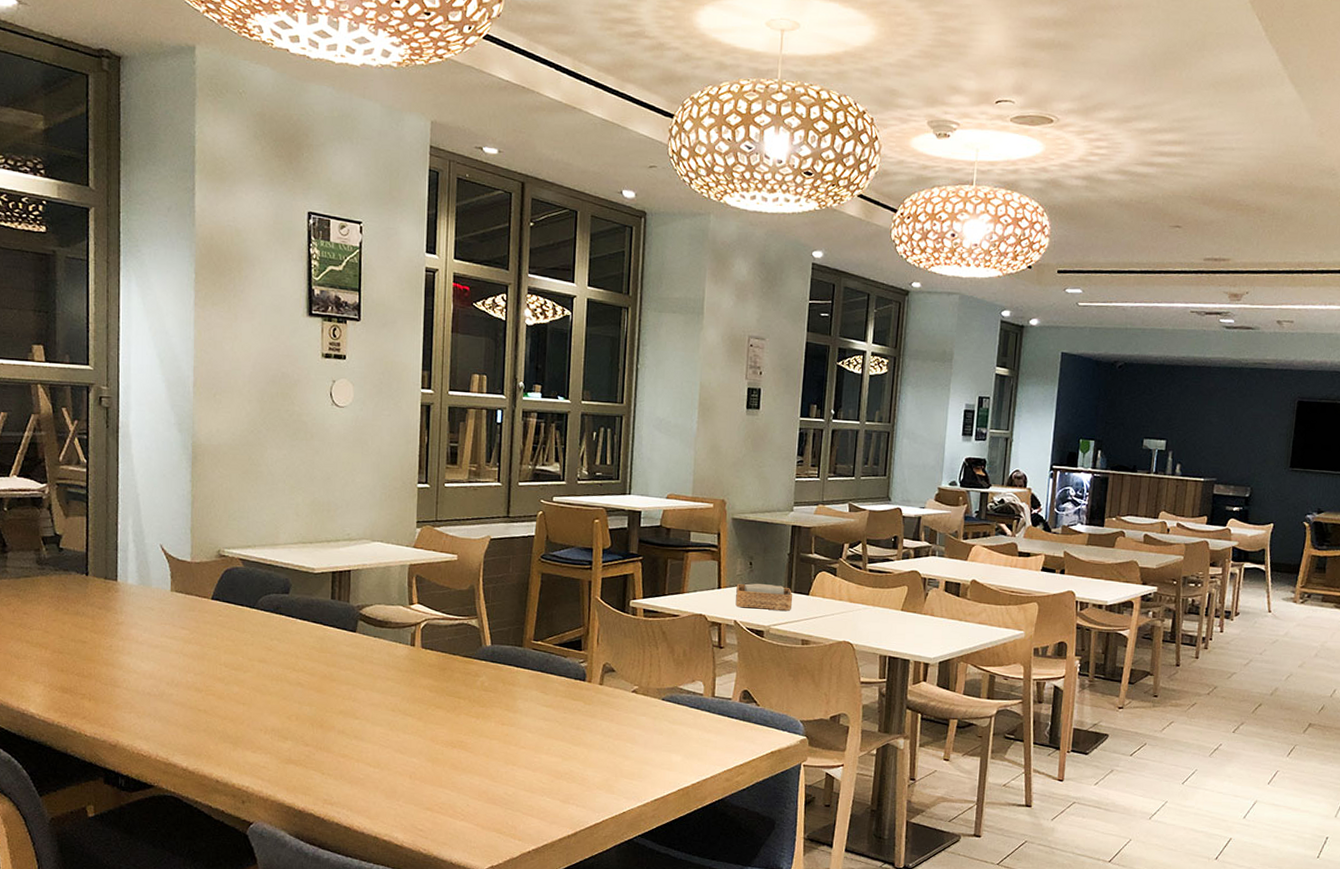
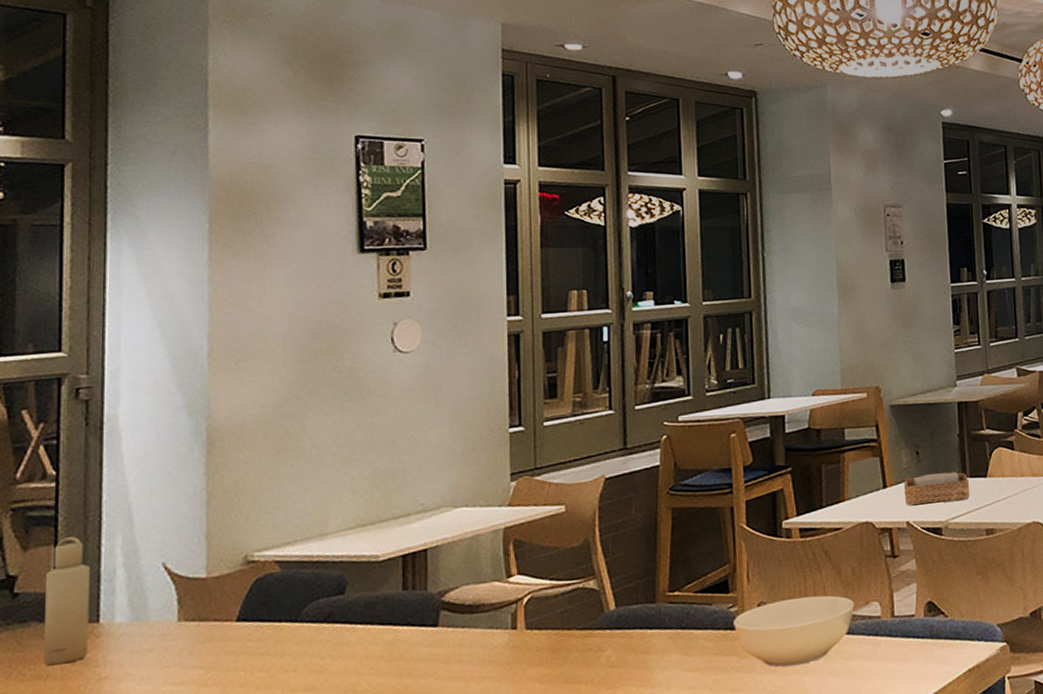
bottle: none [80,512,111,607] -> present [44,537,90,666]
bowl: none [582,665,683,720] -> present [732,595,855,667]

